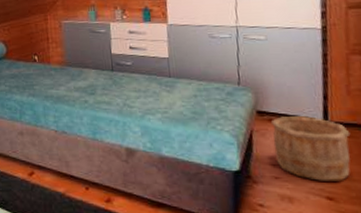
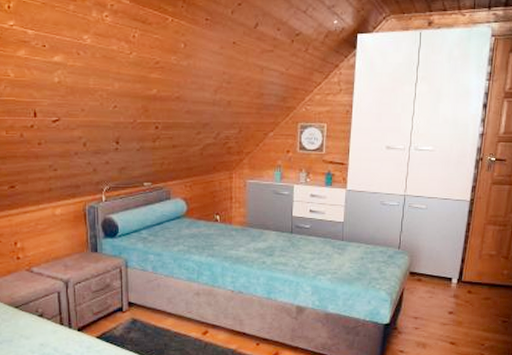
wooden bucket: present [270,116,351,181] -> none [418,277,476,330]

